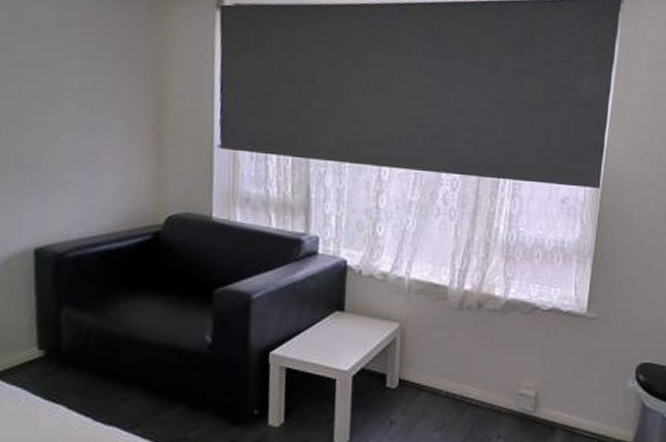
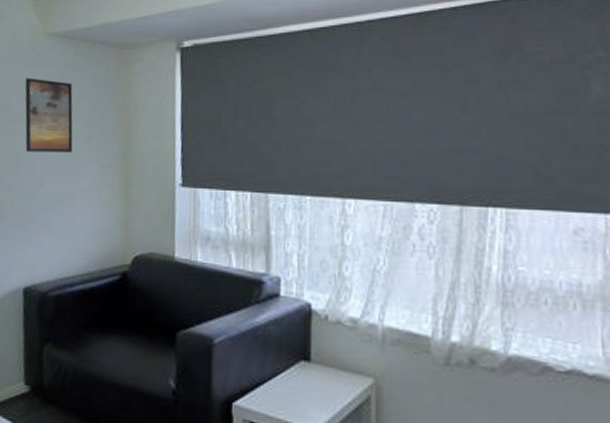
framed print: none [31,17,95,105] -> present [25,78,73,152]

